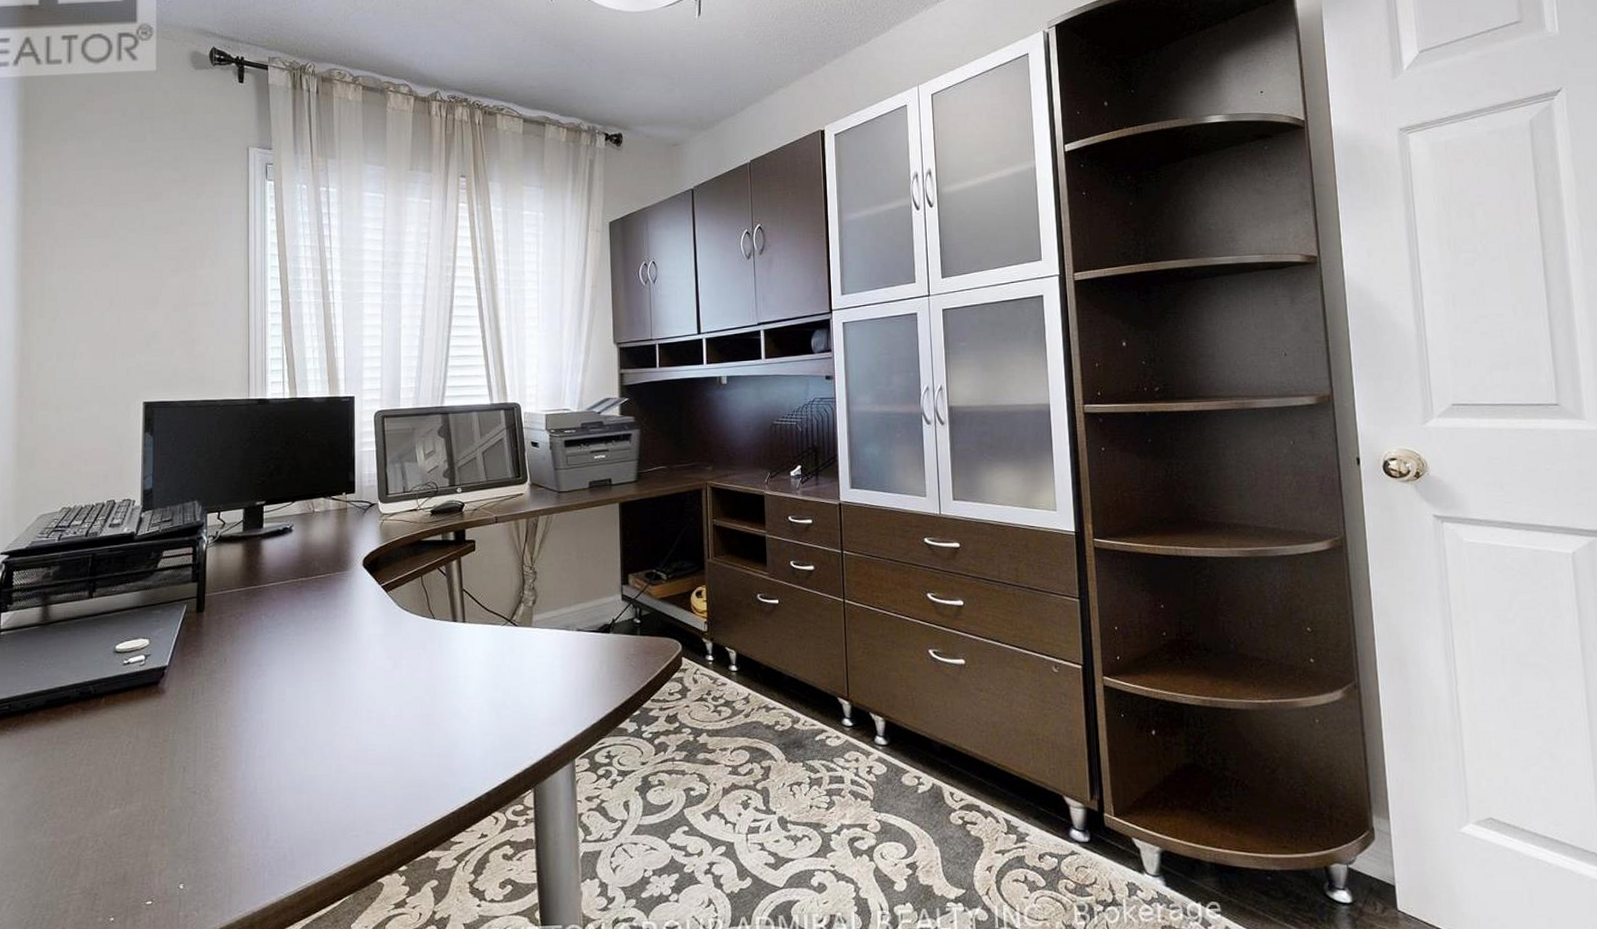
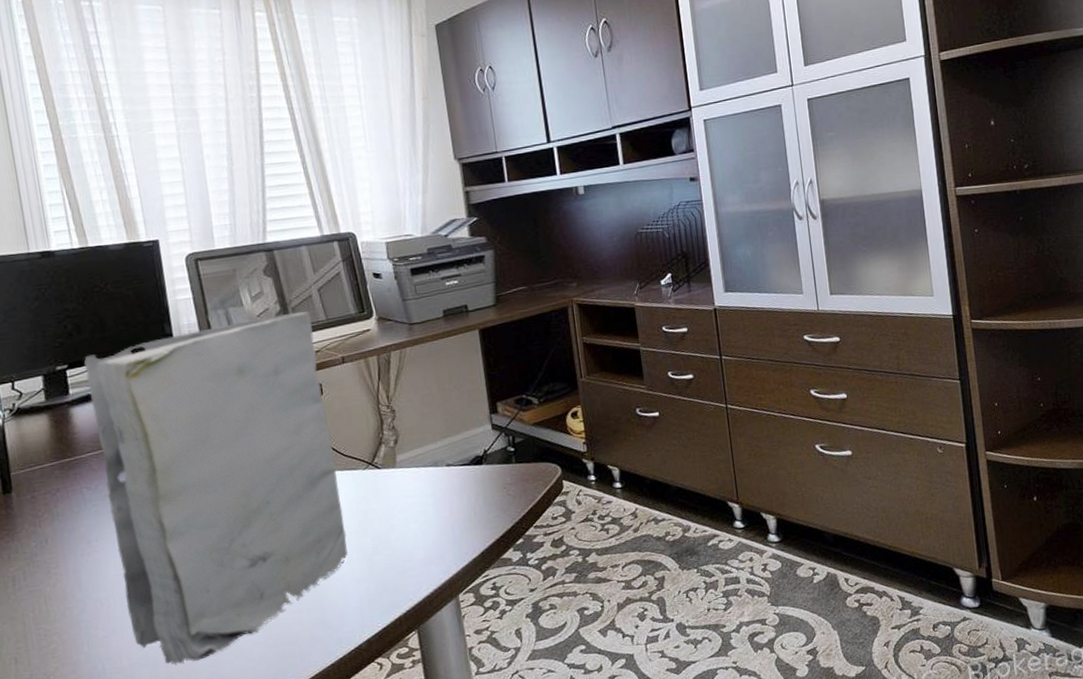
book: none [278,471,480,793] -> present [84,311,349,665]

